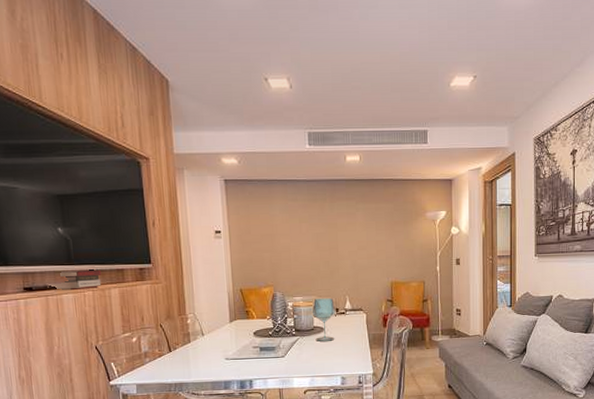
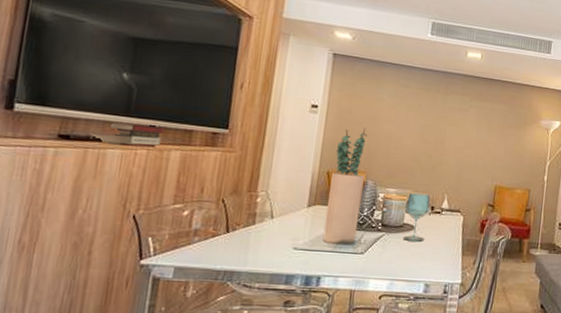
vase: none [244,245,276,352] -> present [322,127,367,245]

